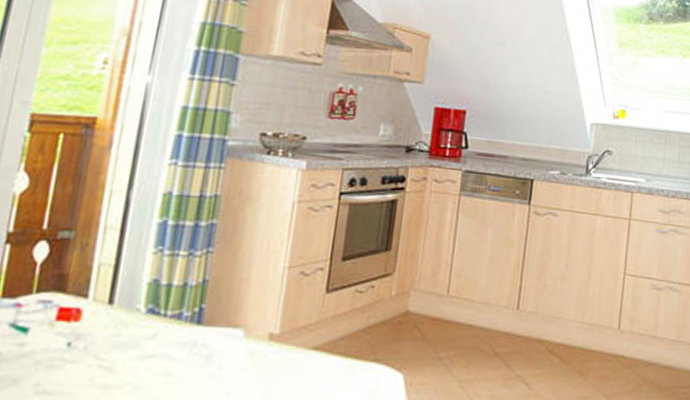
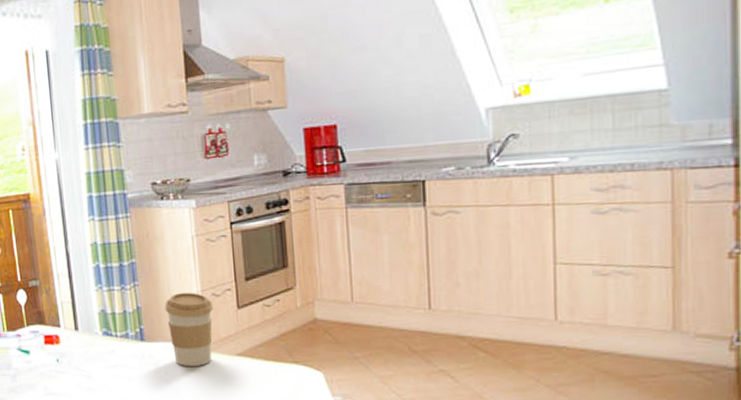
coffee cup: none [235,266,299,361] -> present [164,292,213,366]

